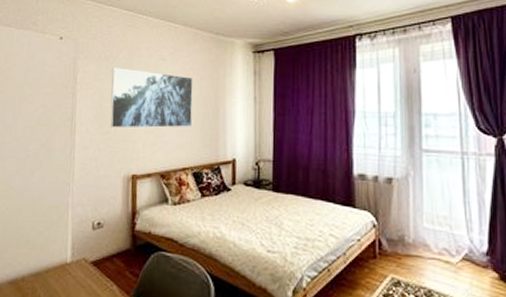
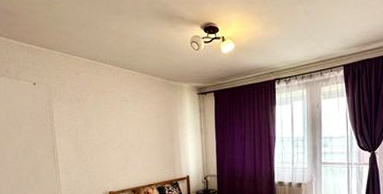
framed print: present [110,66,194,129] -> none [83,107,154,157]

